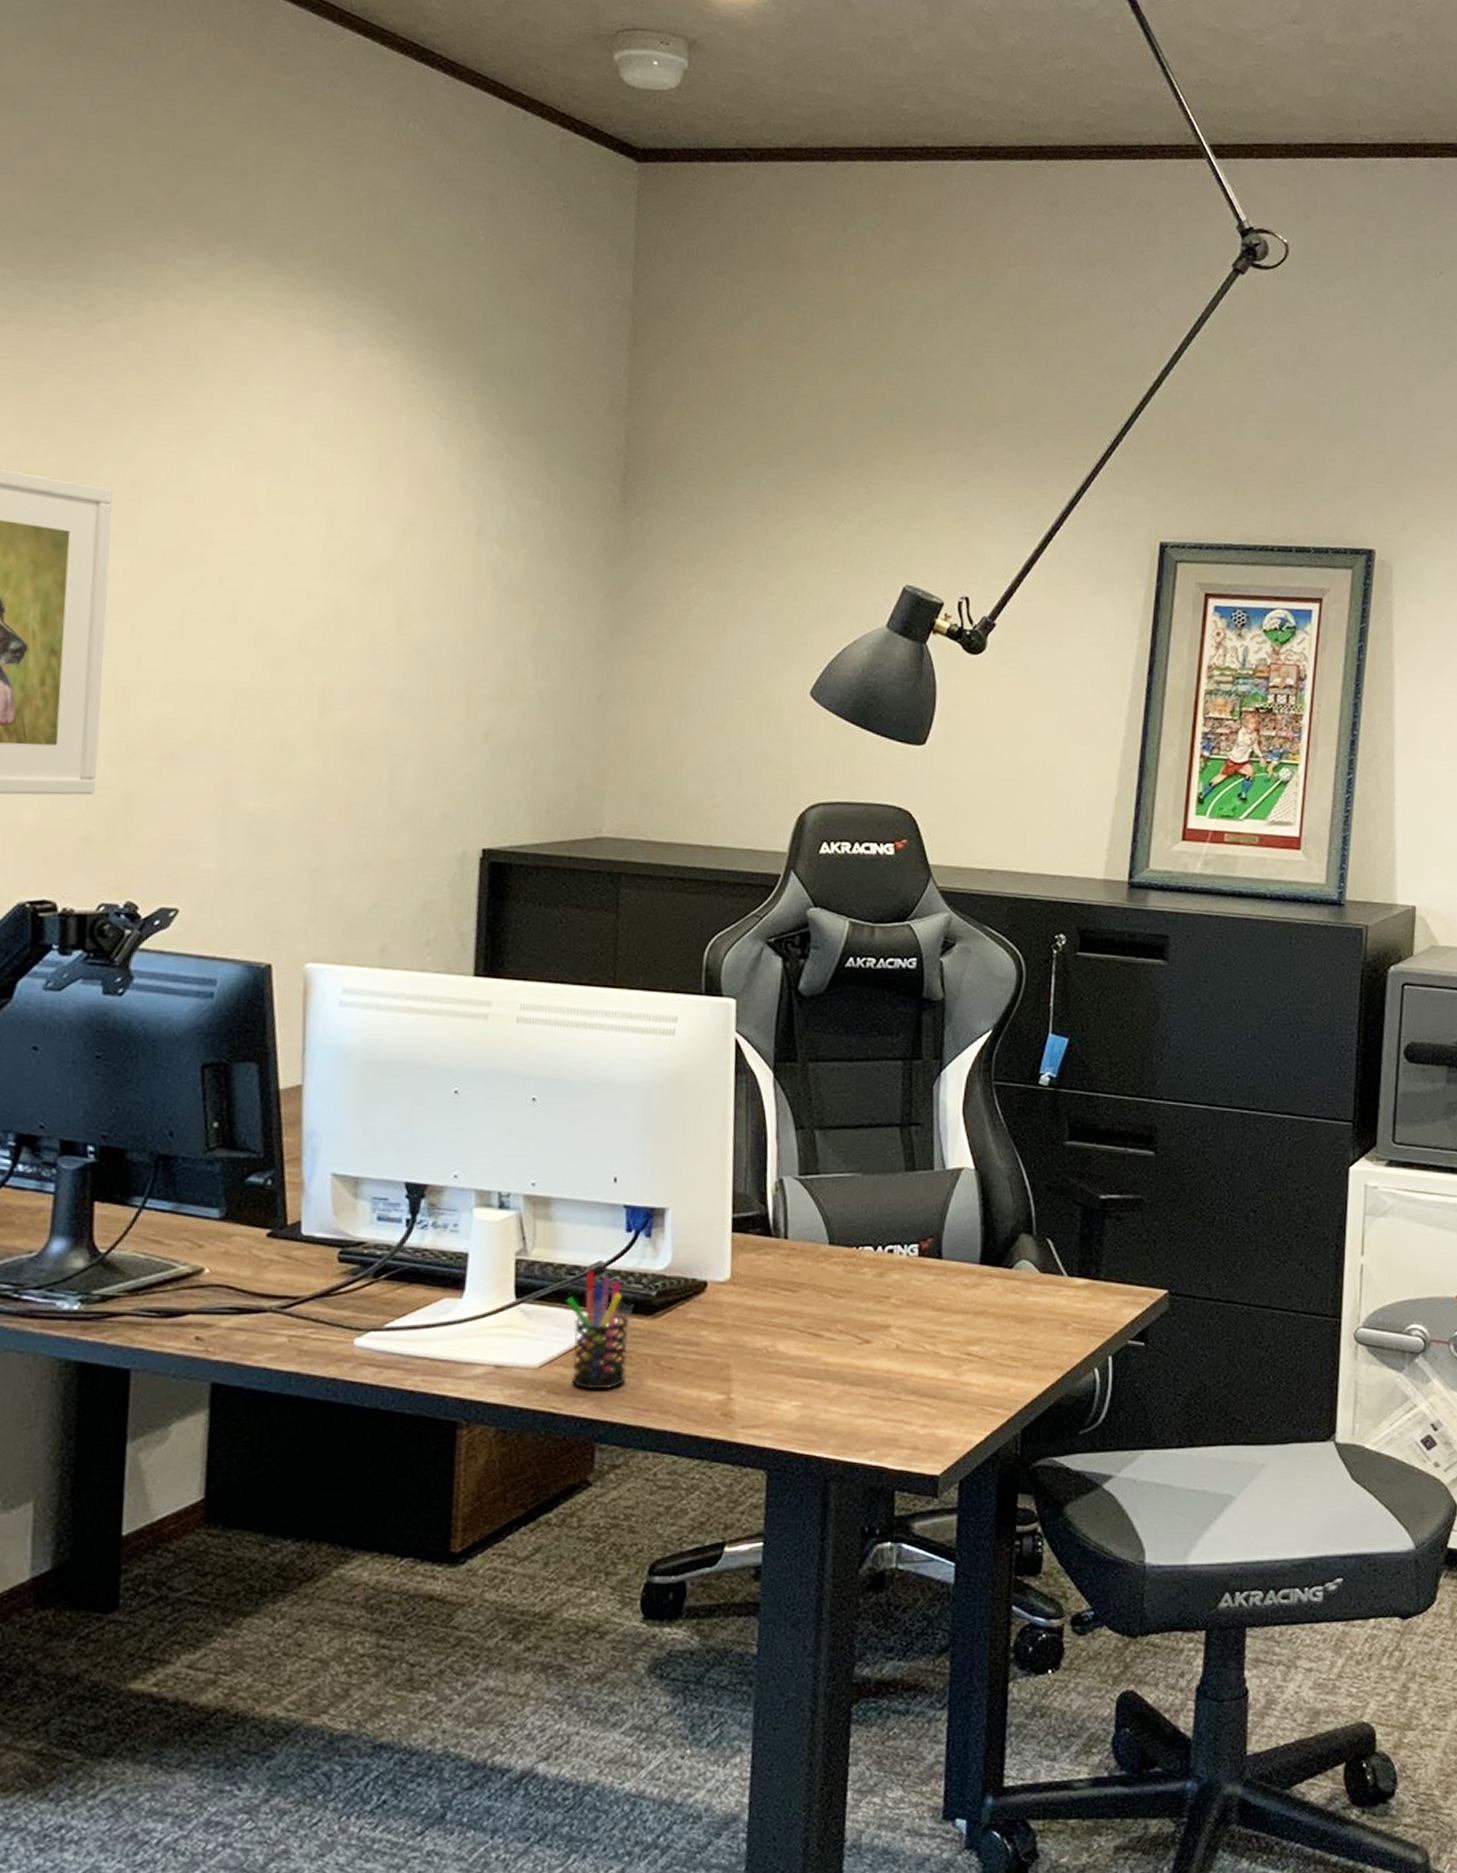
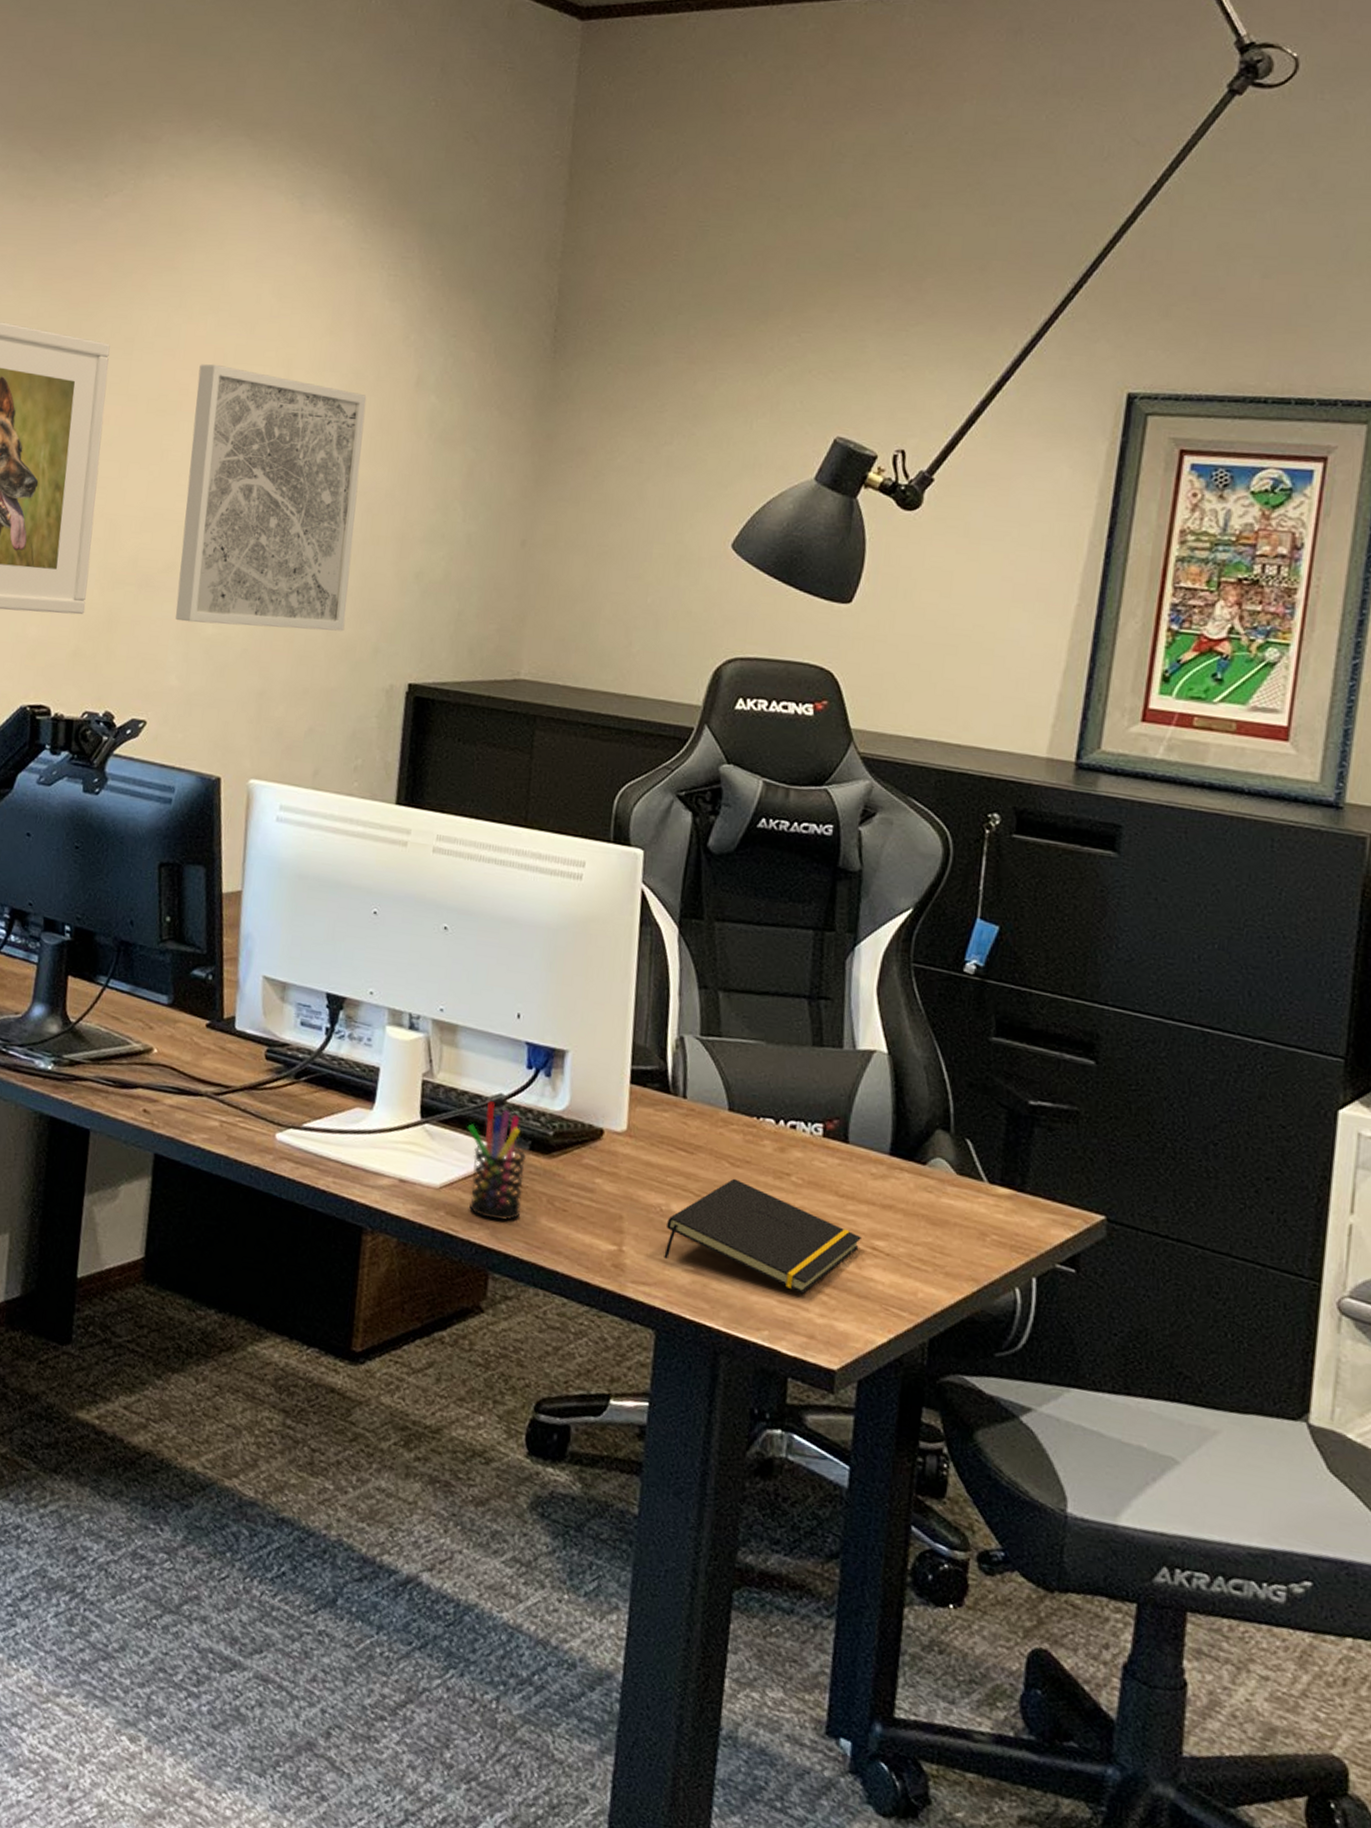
wall art: none [208,512,422,798] -> present [176,364,367,632]
notepad: none [772,1309,957,1409] -> present [664,1178,862,1294]

